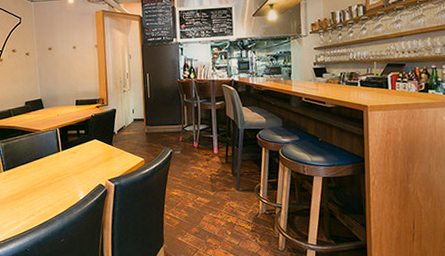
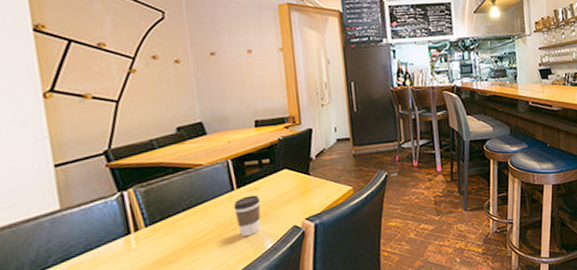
coffee cup: none [59,157,77,188] -> present [233,194,261,237]

